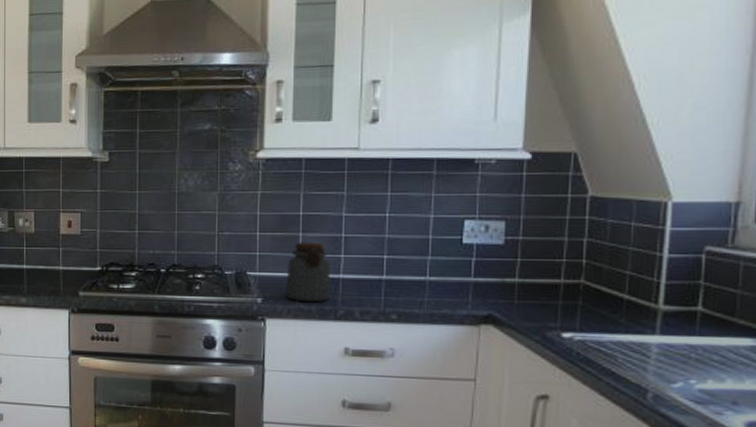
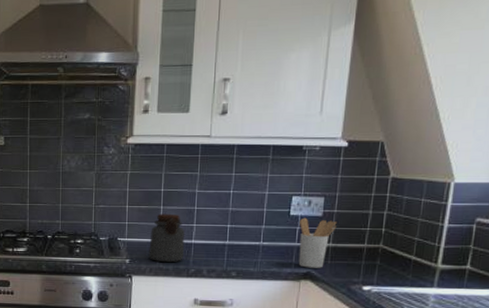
utensil holder: none [475,246,523,310] -> present [298,217,337,268]

